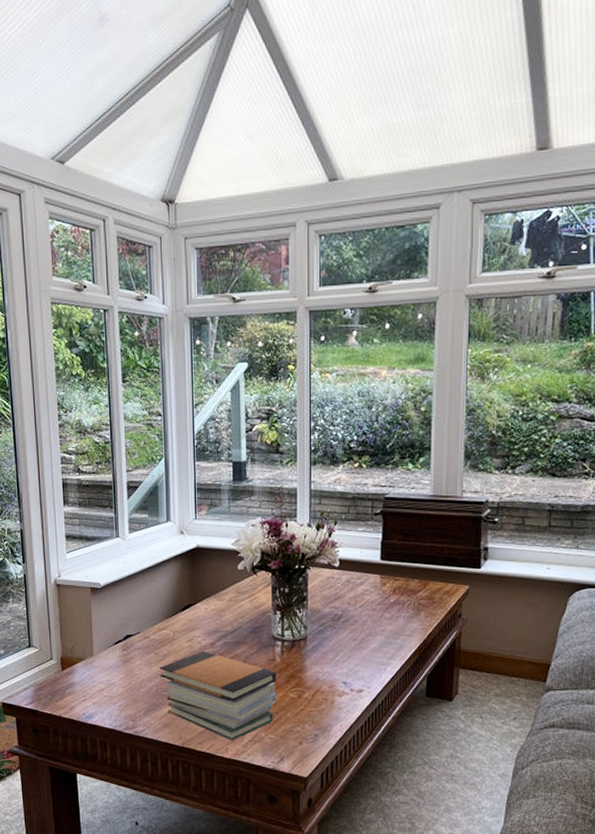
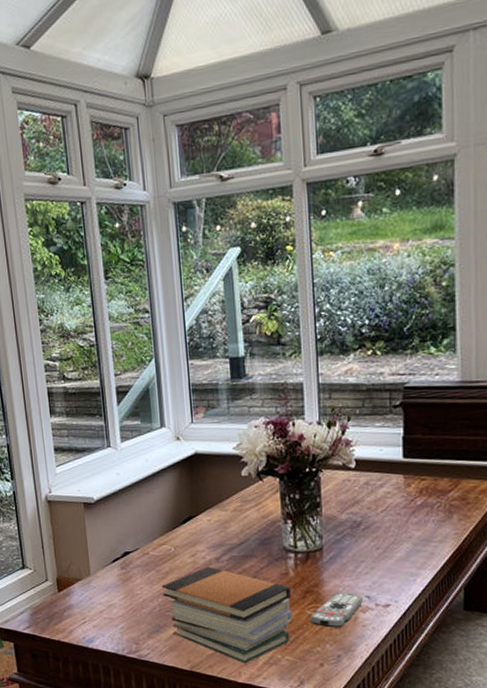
remote control: none [292,677,339,710] -> present [309,592,363,628]

